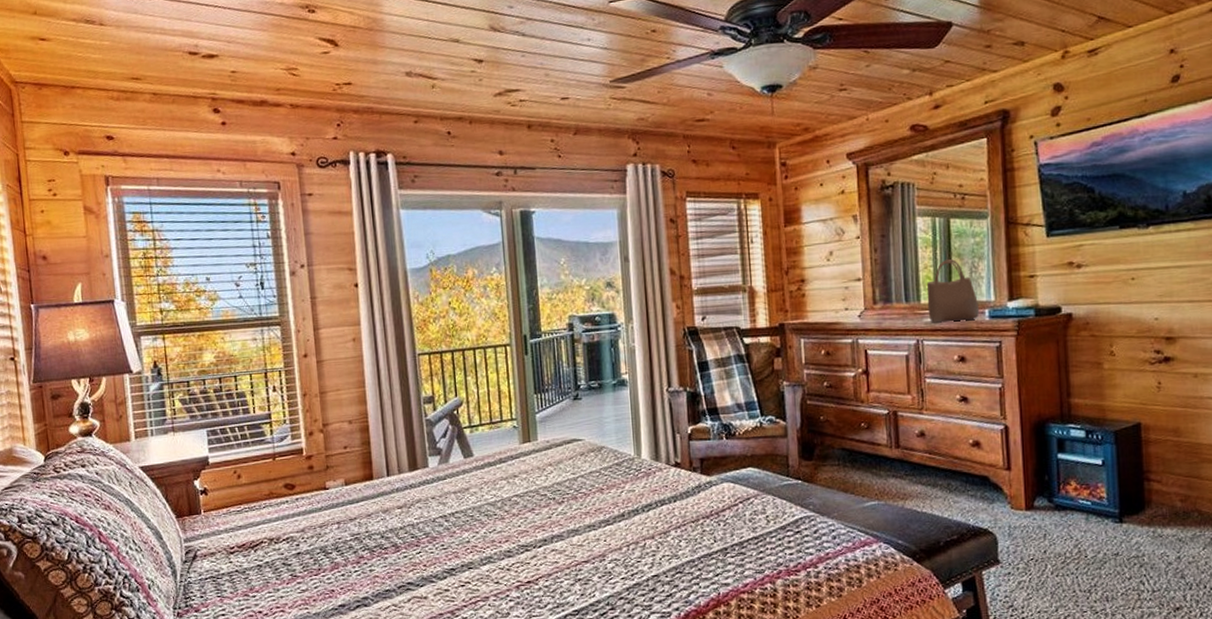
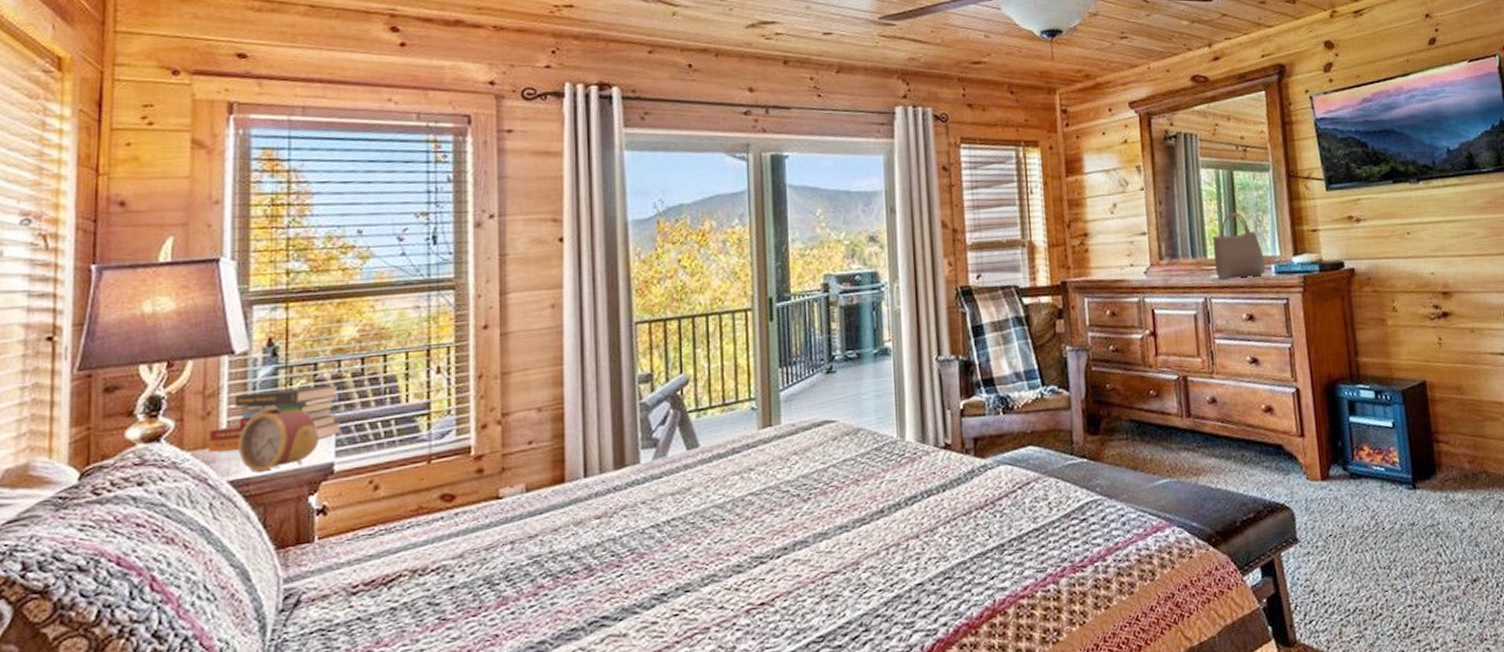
books: none [123,398,211,445] -> present [209,385,342,452]
alarm clock: none [143,413,197,461] -> present [238,406,320,472]

